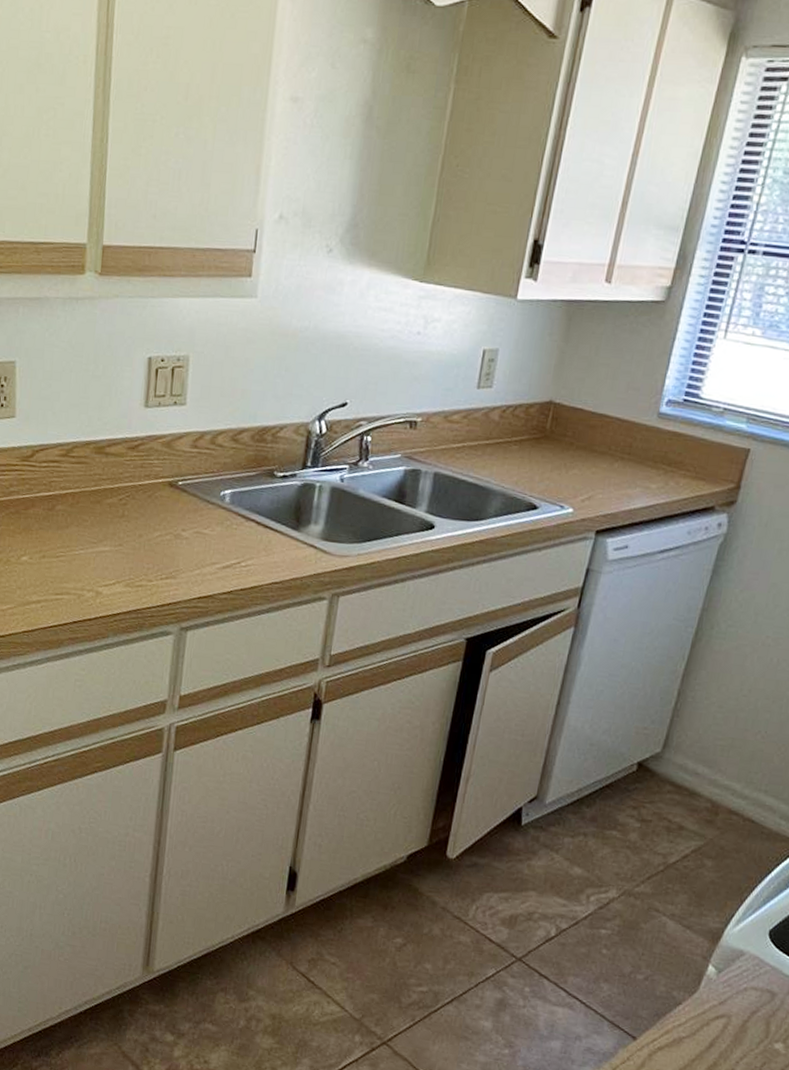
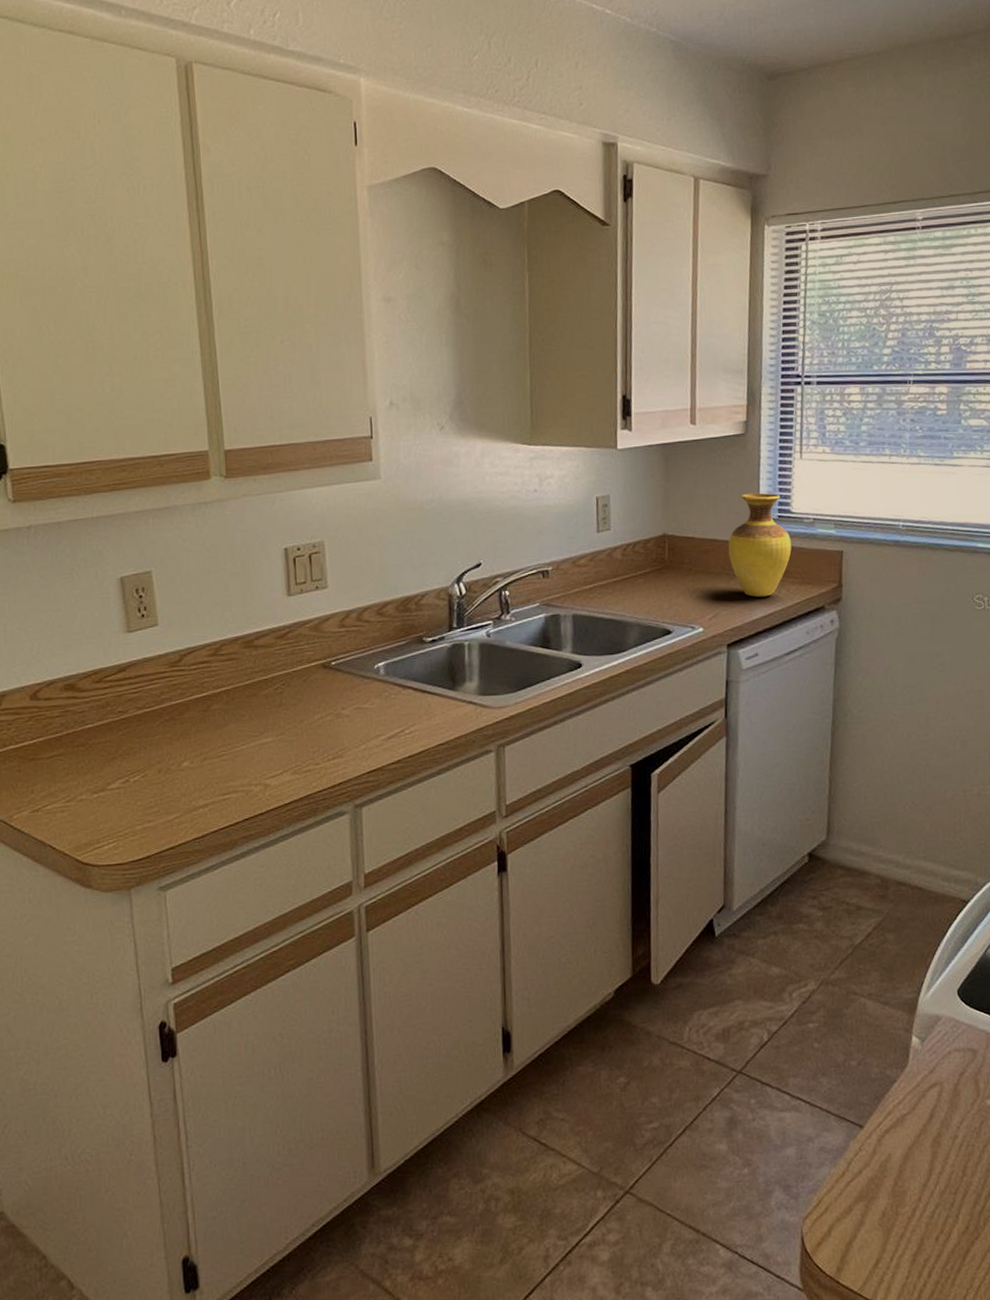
vase: none [617,369,693,487] -> present [728,493,792,597]

